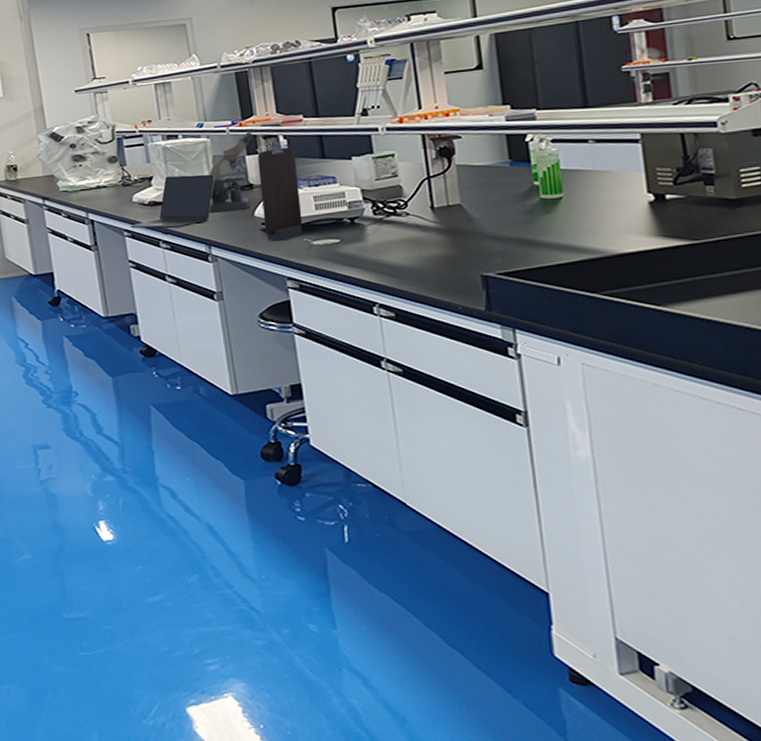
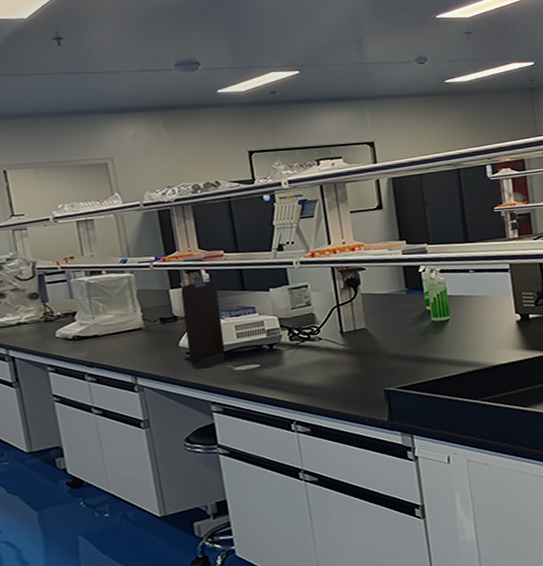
laptop: present [131,174,215,229] -> none [54,308,140,364]
microscope: present [209,131,253,213] -> none [134,266,176,345]

